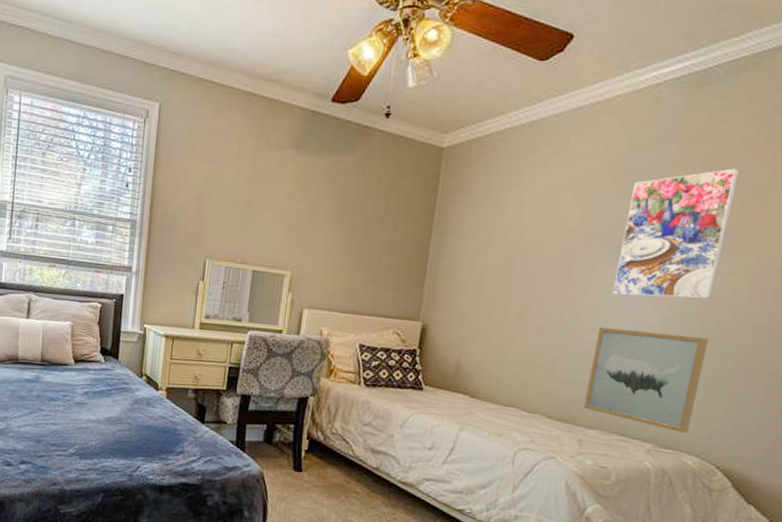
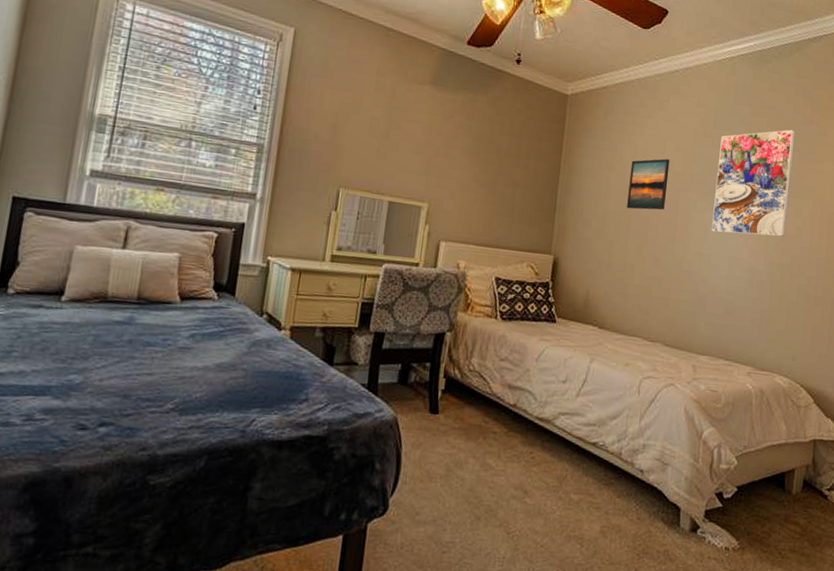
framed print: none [508,213,565,272] -> present [627,158,670,210]
wall art: present [583,326,709,433] -> none [694,260,786,356]

